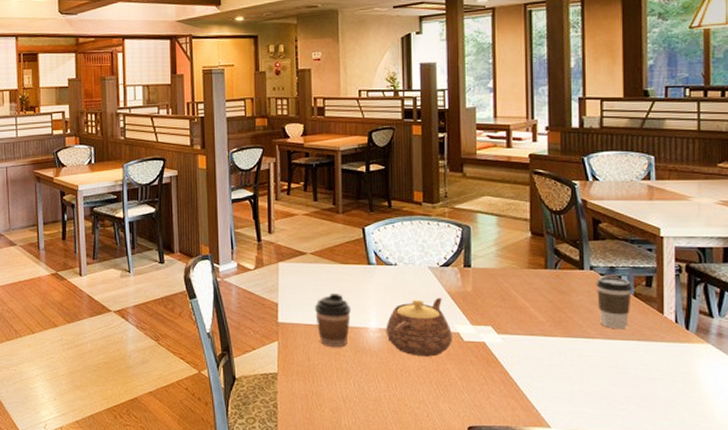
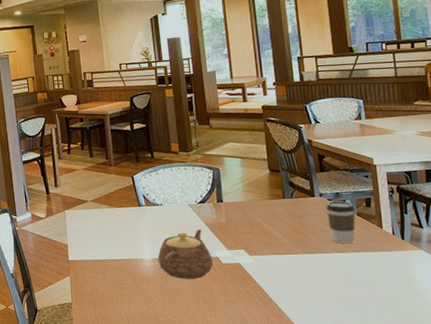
coffee cup: present [314,293,351,348] -> none [97,232,128,278]

